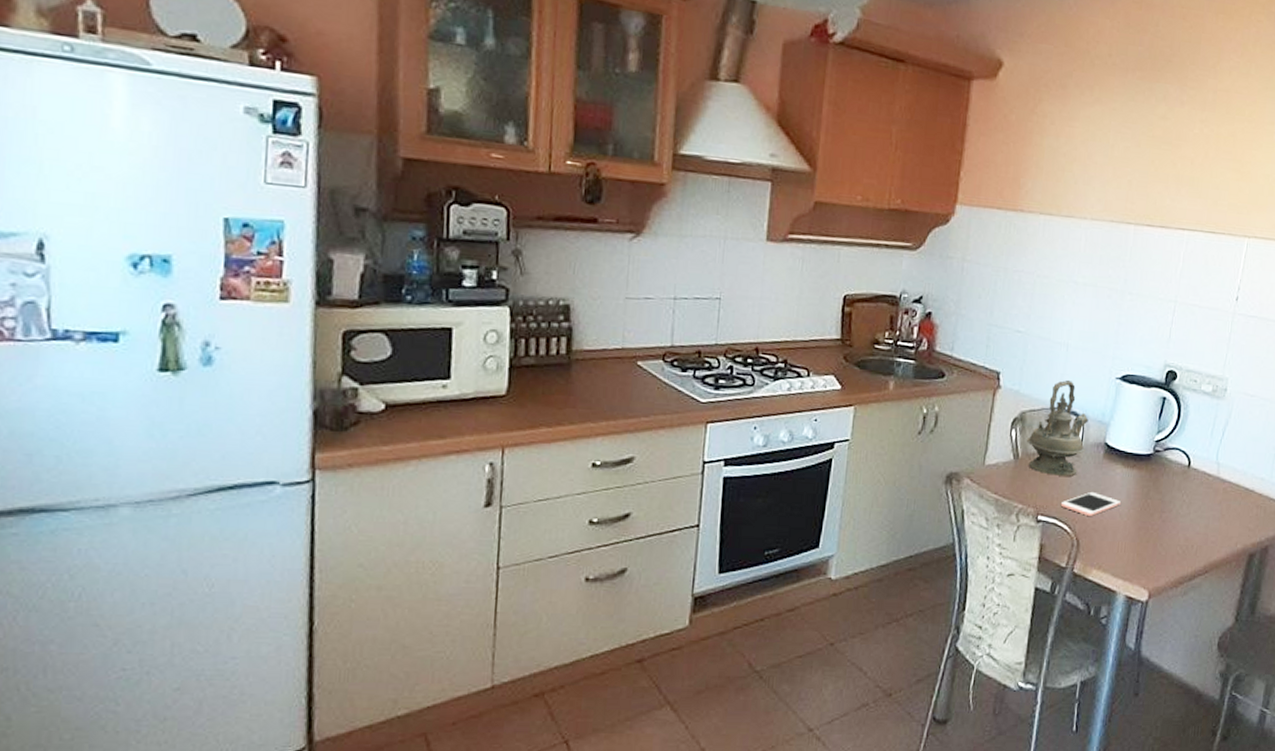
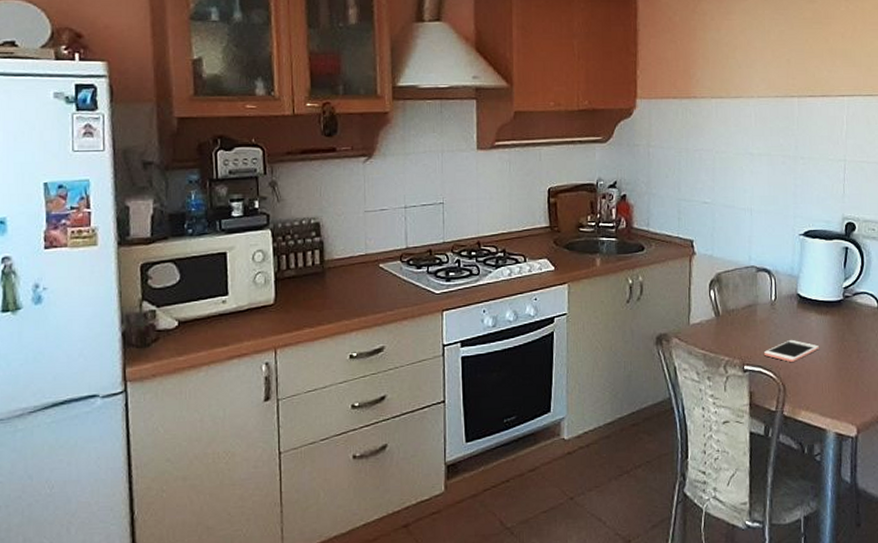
teapot: present [1026,379,1089,476] -> none [724,240,780,328]

